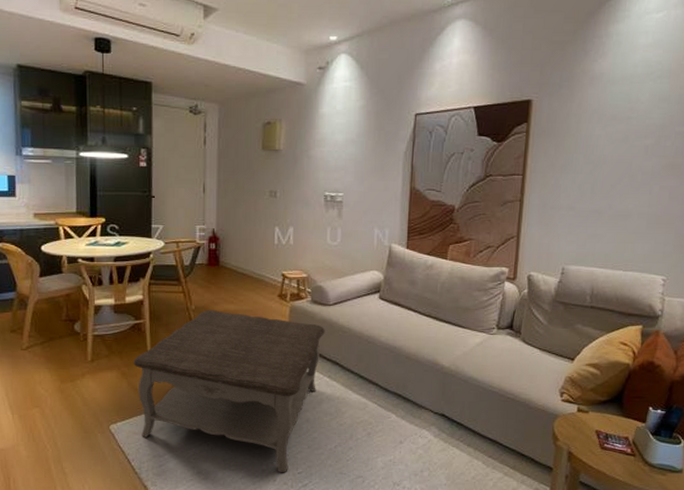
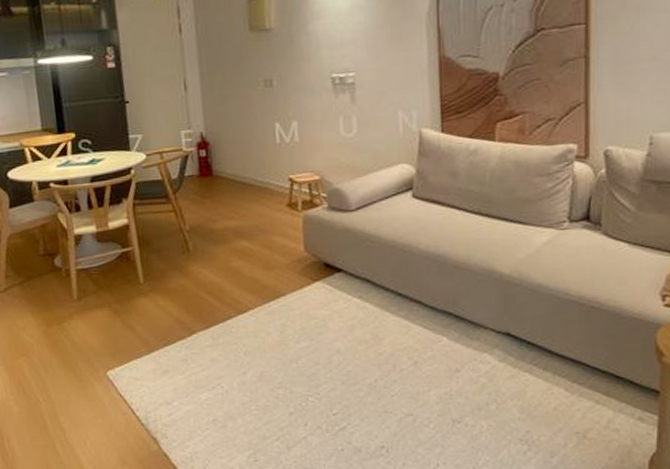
coffee table: present [133,310,325,473] -> none [125,229,349,416]

